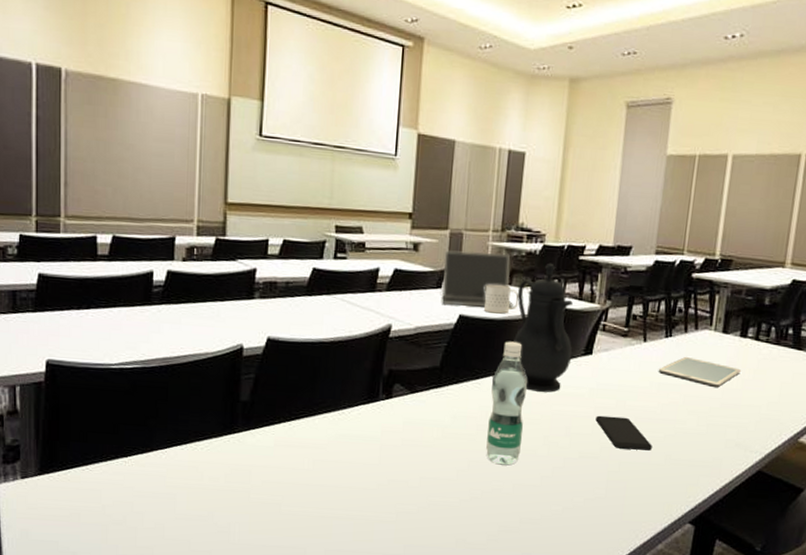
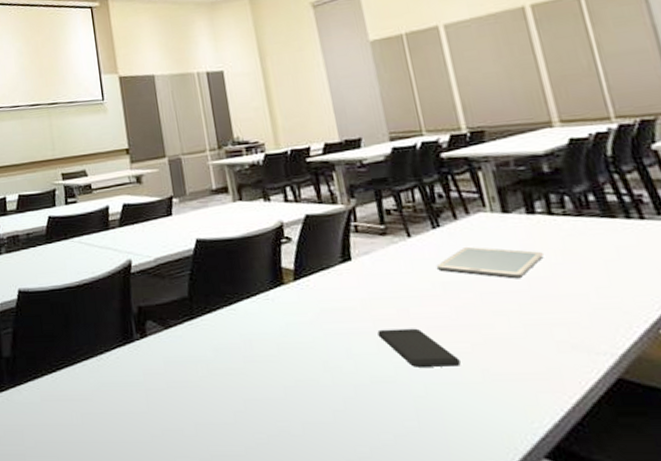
laptop: present [441,250,513,308] -> none [167,169,250,231]
mug: present [483,284,519,314] -> none [215,201,255,233]
bottle: present [486,341,527,466] -> none [247,258,300,401]
coffeepot: present [514,264,573,392] -> none [250,171,330,311]

